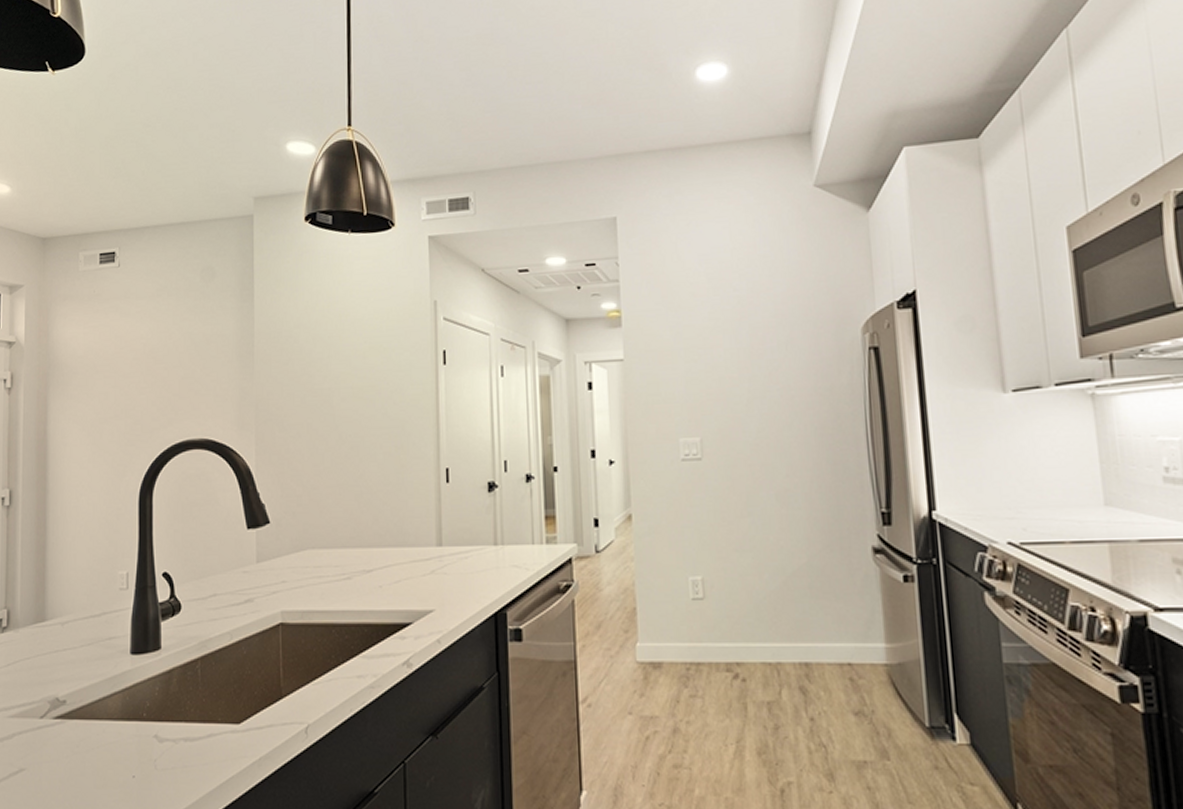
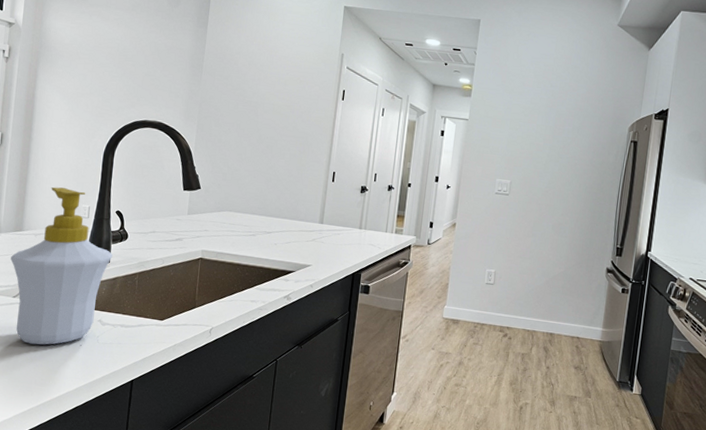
soap bottle: none [33,552,164,784] -> present [10,187,113,345]

